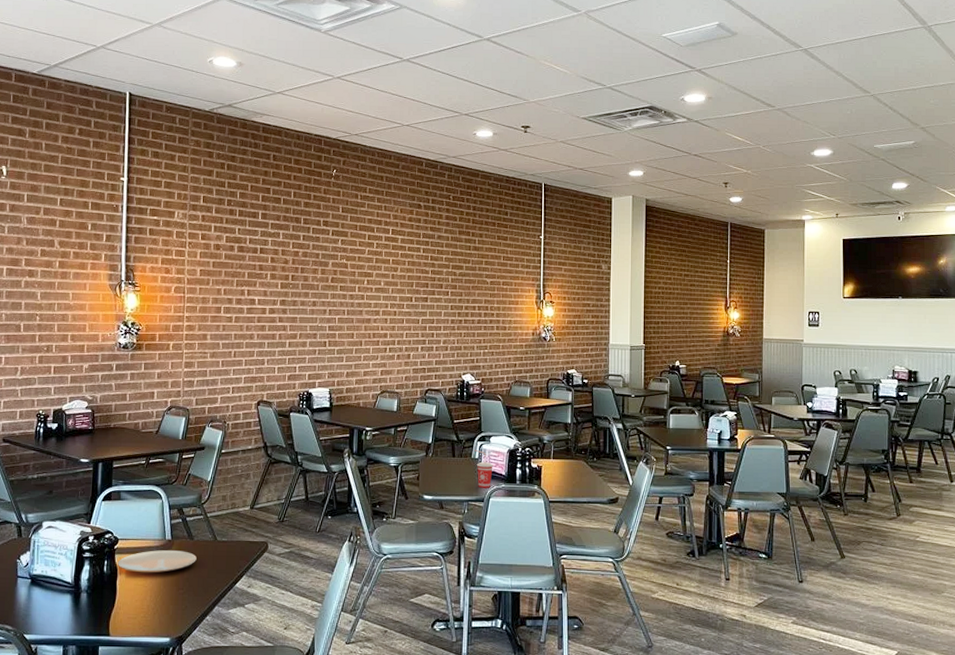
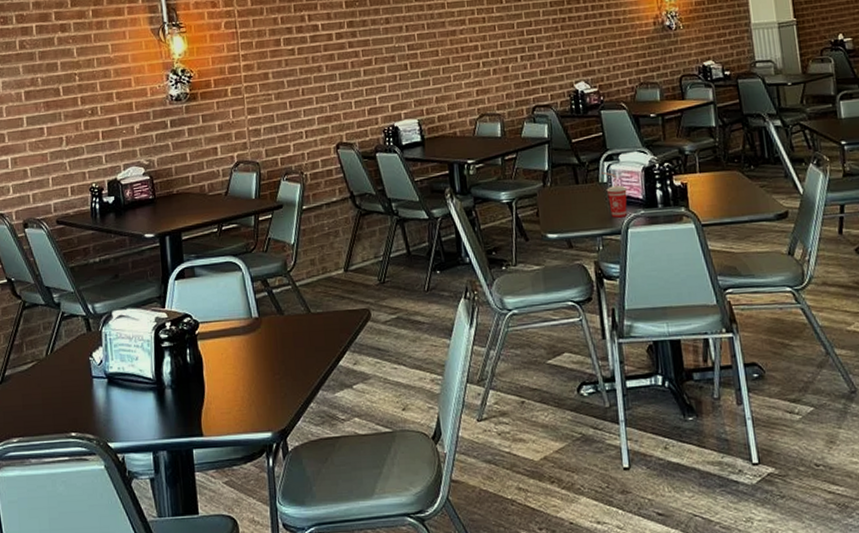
plate: present [118,550,197,573] -> none [201,329,290,360]

